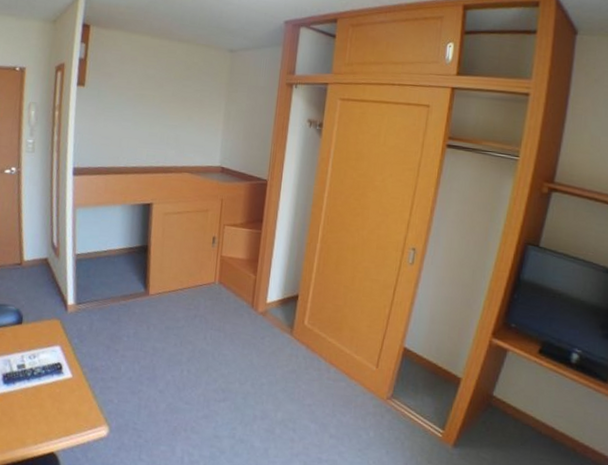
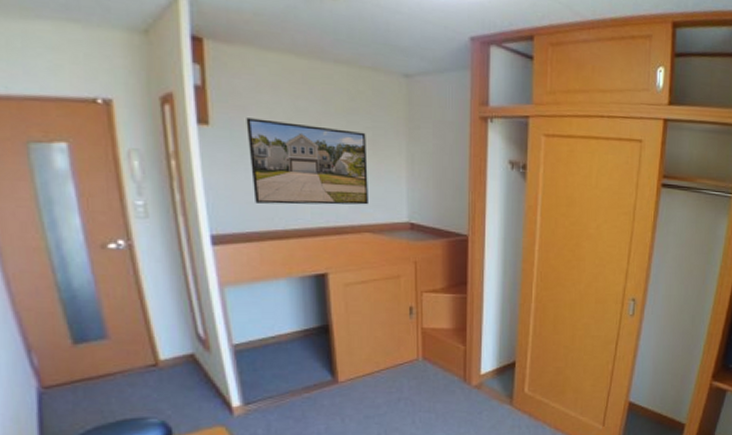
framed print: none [107,82,195,151] -> present [246,118,368,205]

